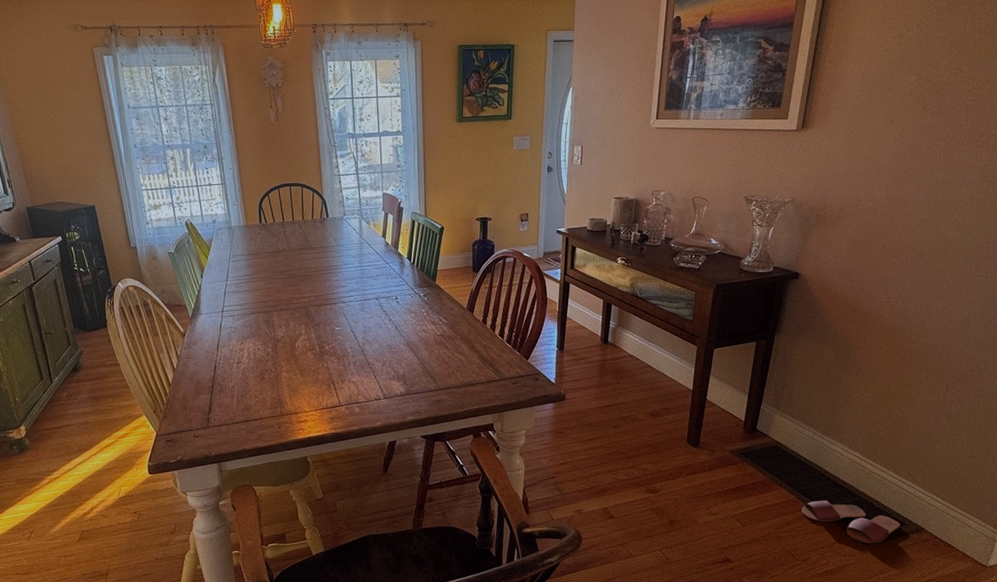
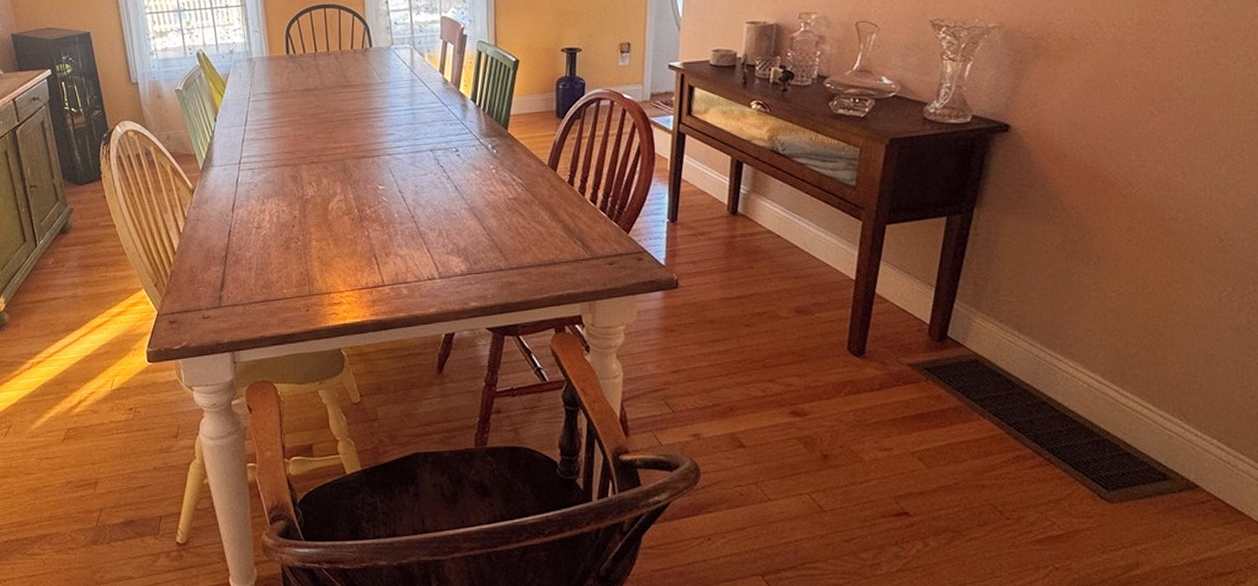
slippers: present [801,500,901,544] -> none [1013,439,1162,503]

